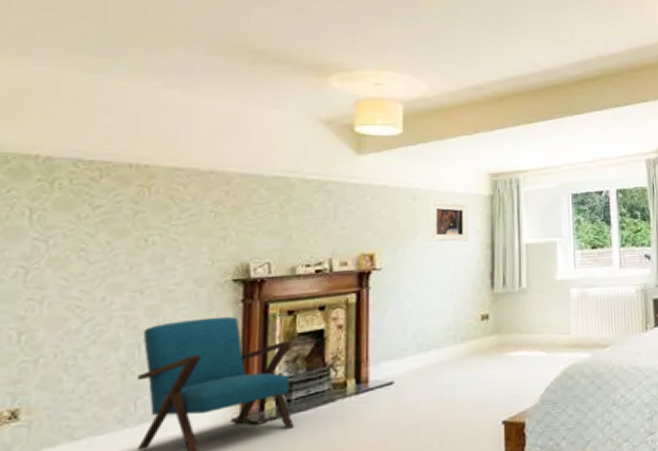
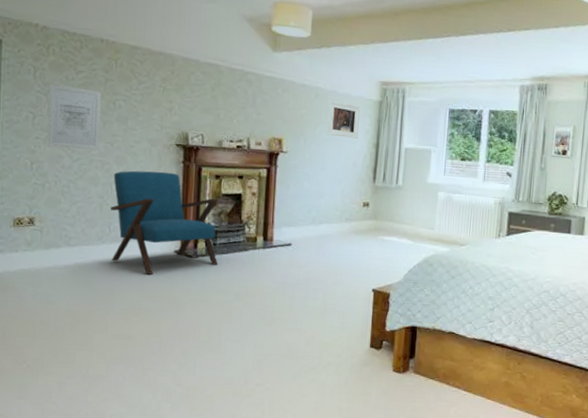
wall art: none [43,226,128,309] -> present [46,83,101,151]

